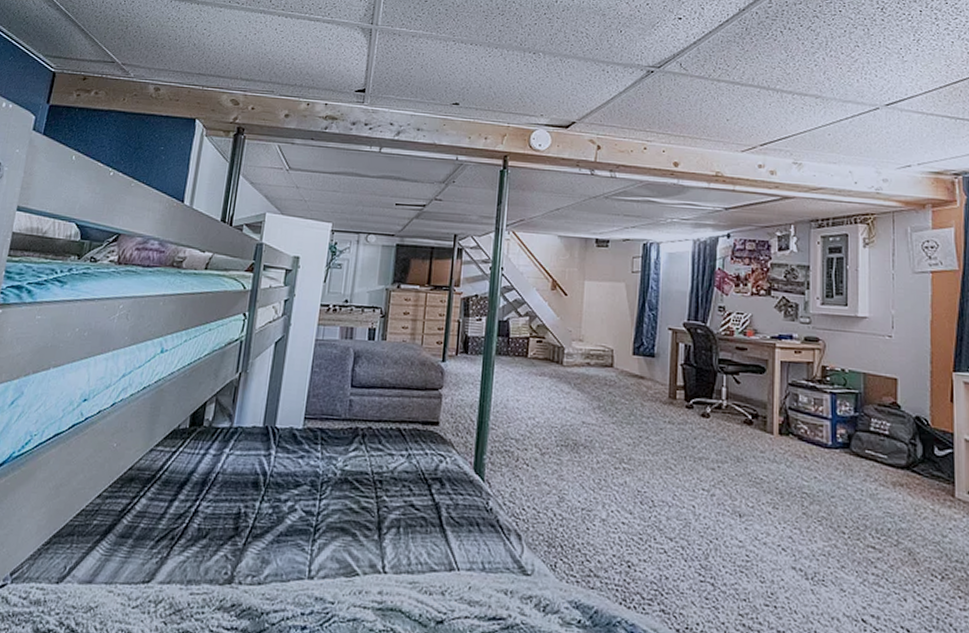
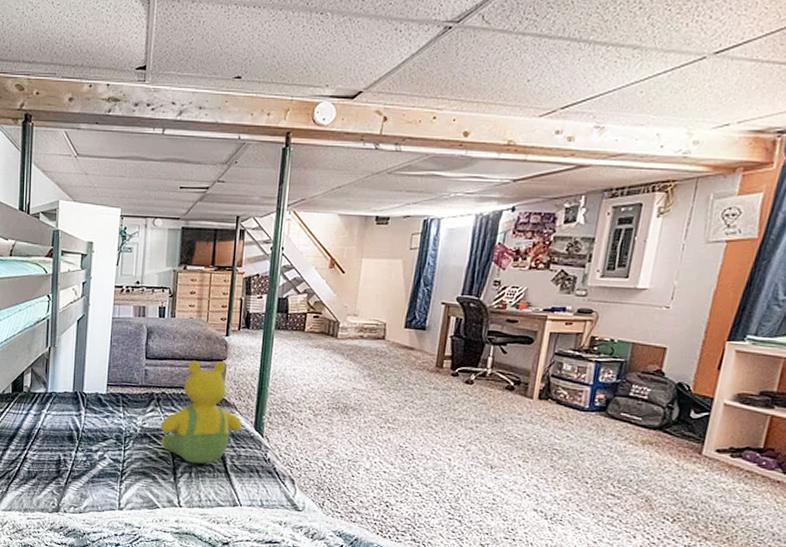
teddy bear: none [364,389,460,516] -> present [160,360,242,464]

